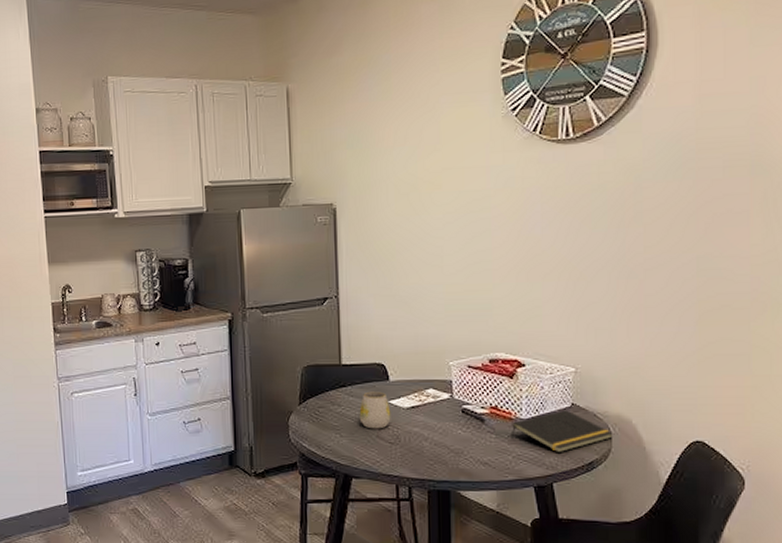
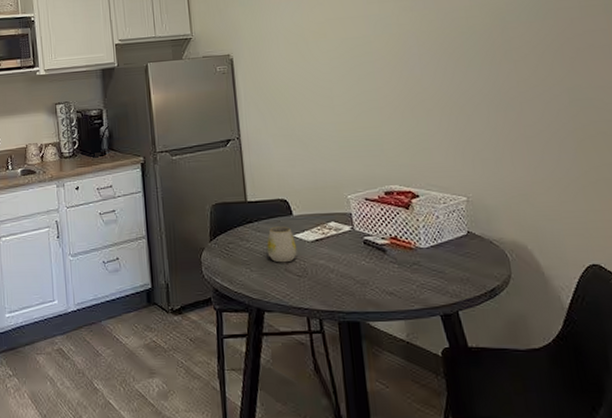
notepad: present [510,410,613,453] -> none [412,238,511,281]

